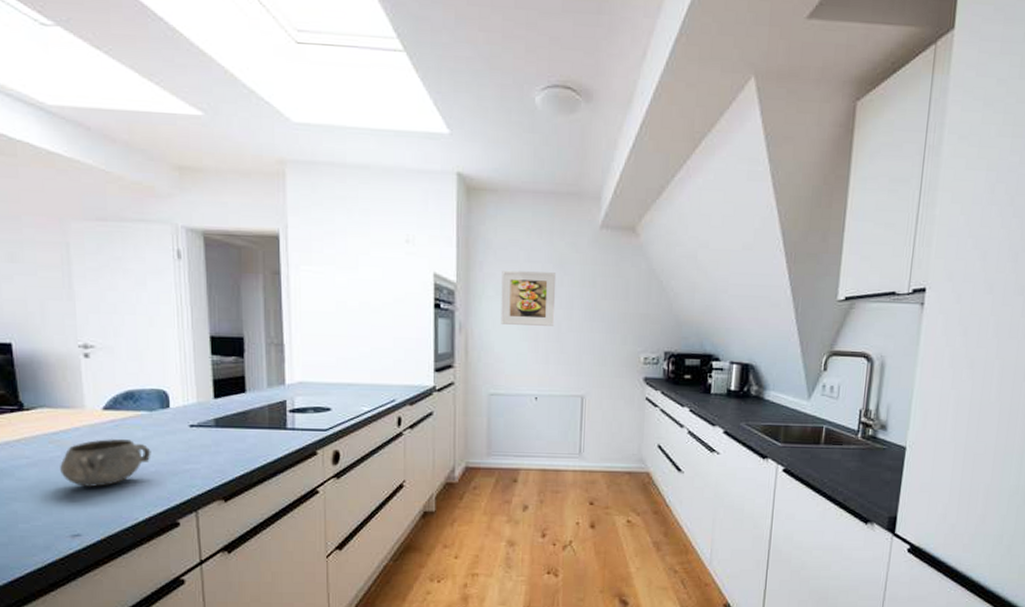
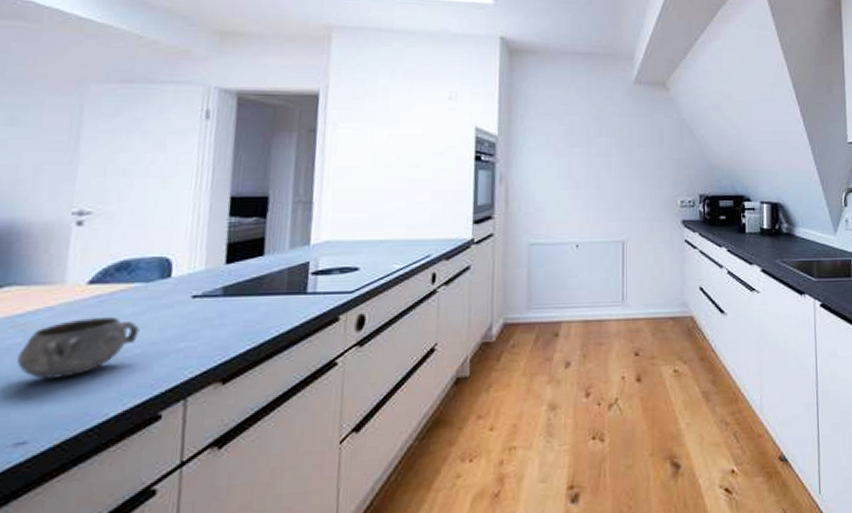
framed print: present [500,270,557,326] -> none [541,123,595,174]

